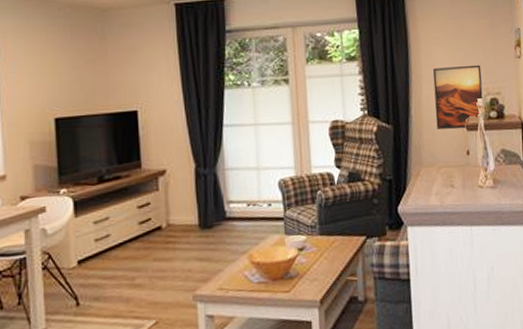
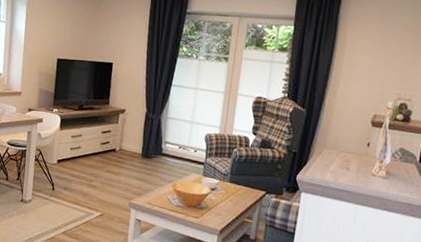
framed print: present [432,64,484,130] -> none [345,69,398,125]

